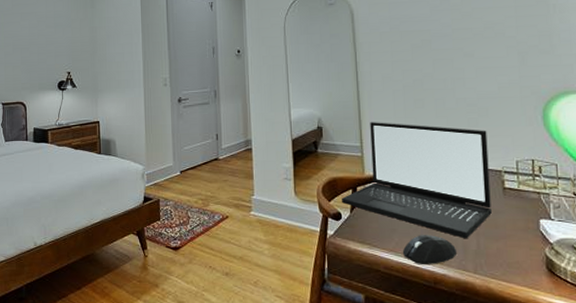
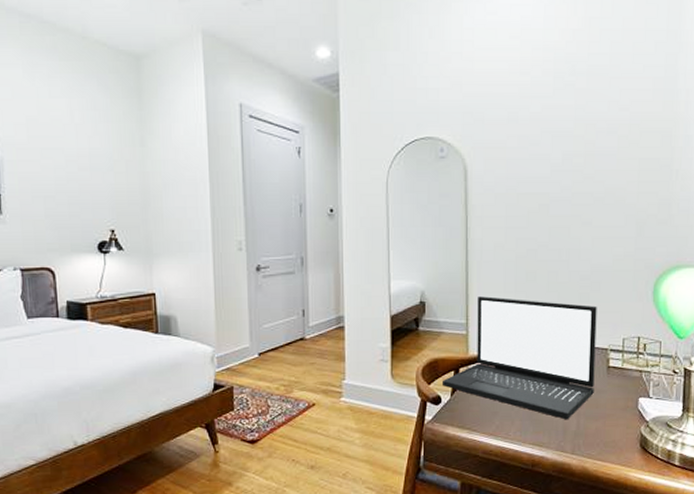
mouse: present [402,235,457,264] -> none [502,417,557,447]

